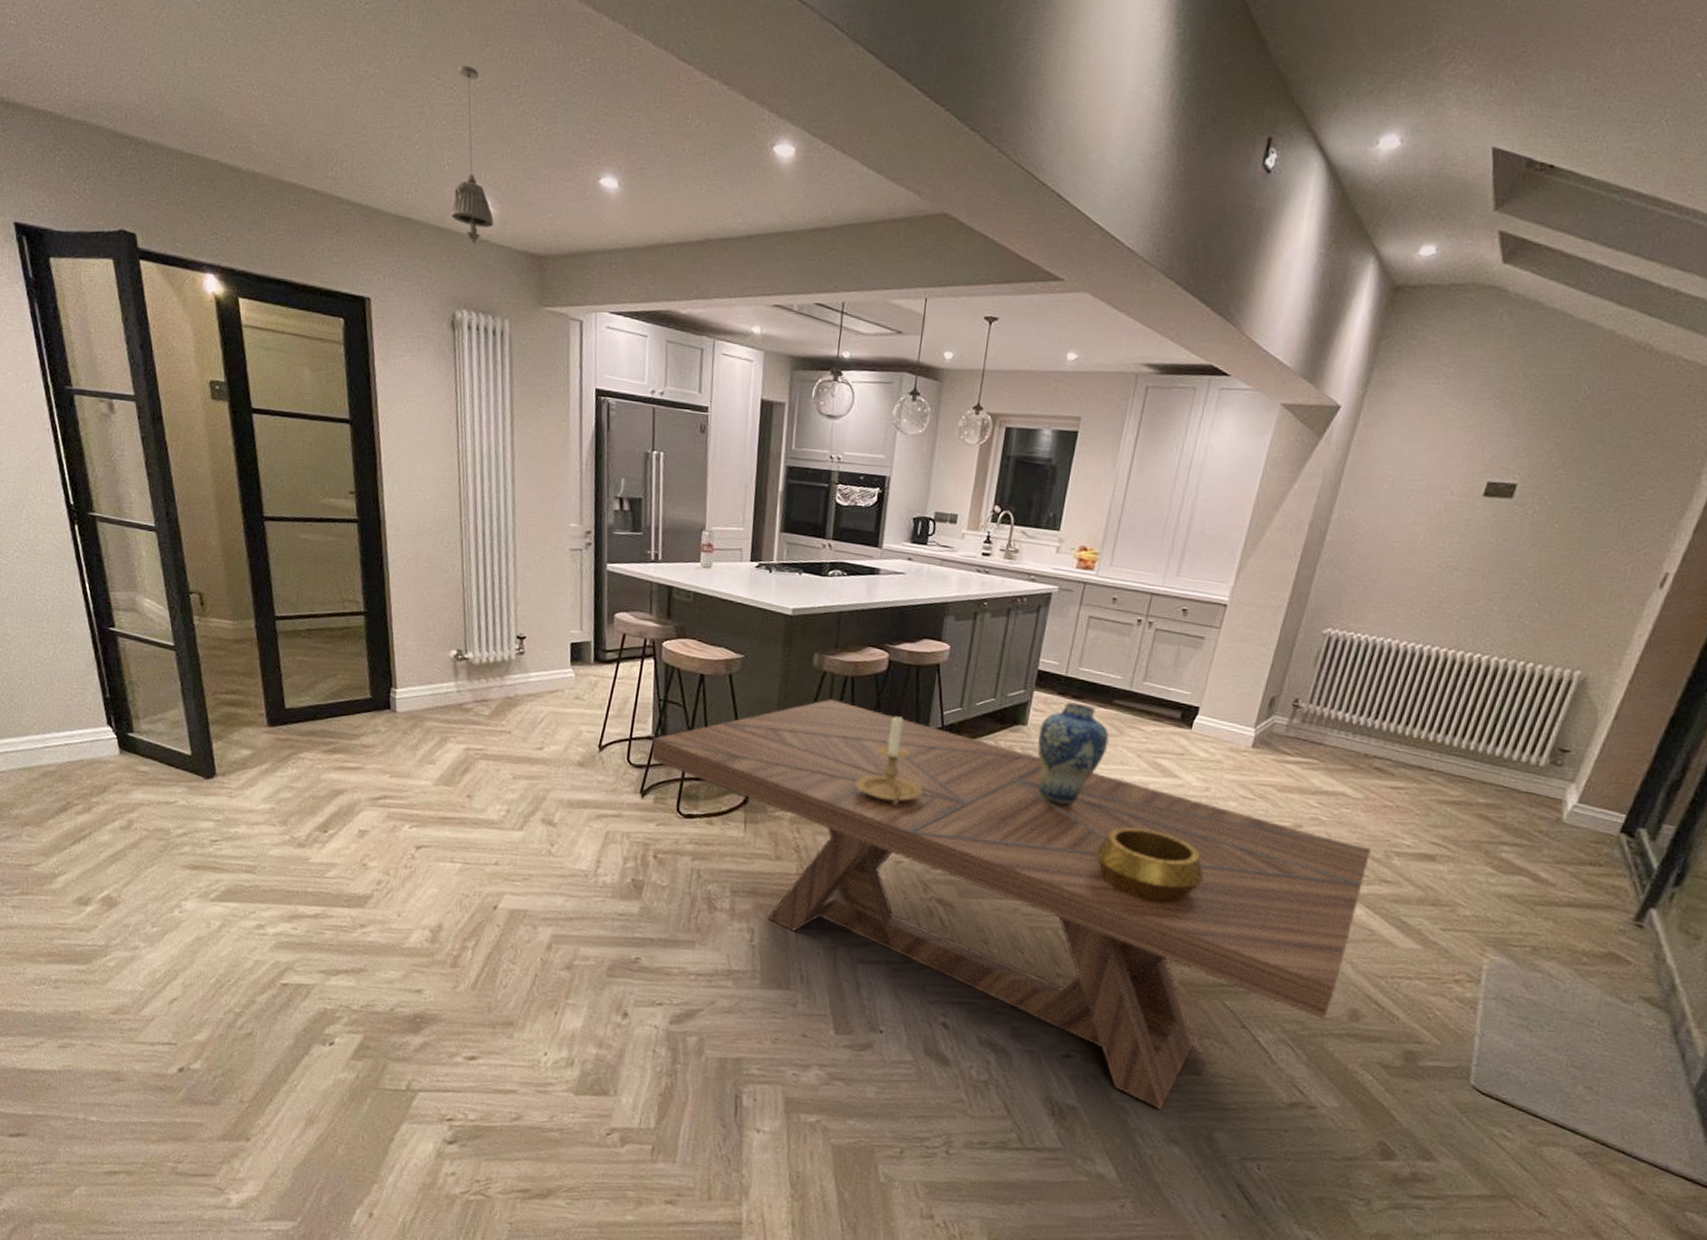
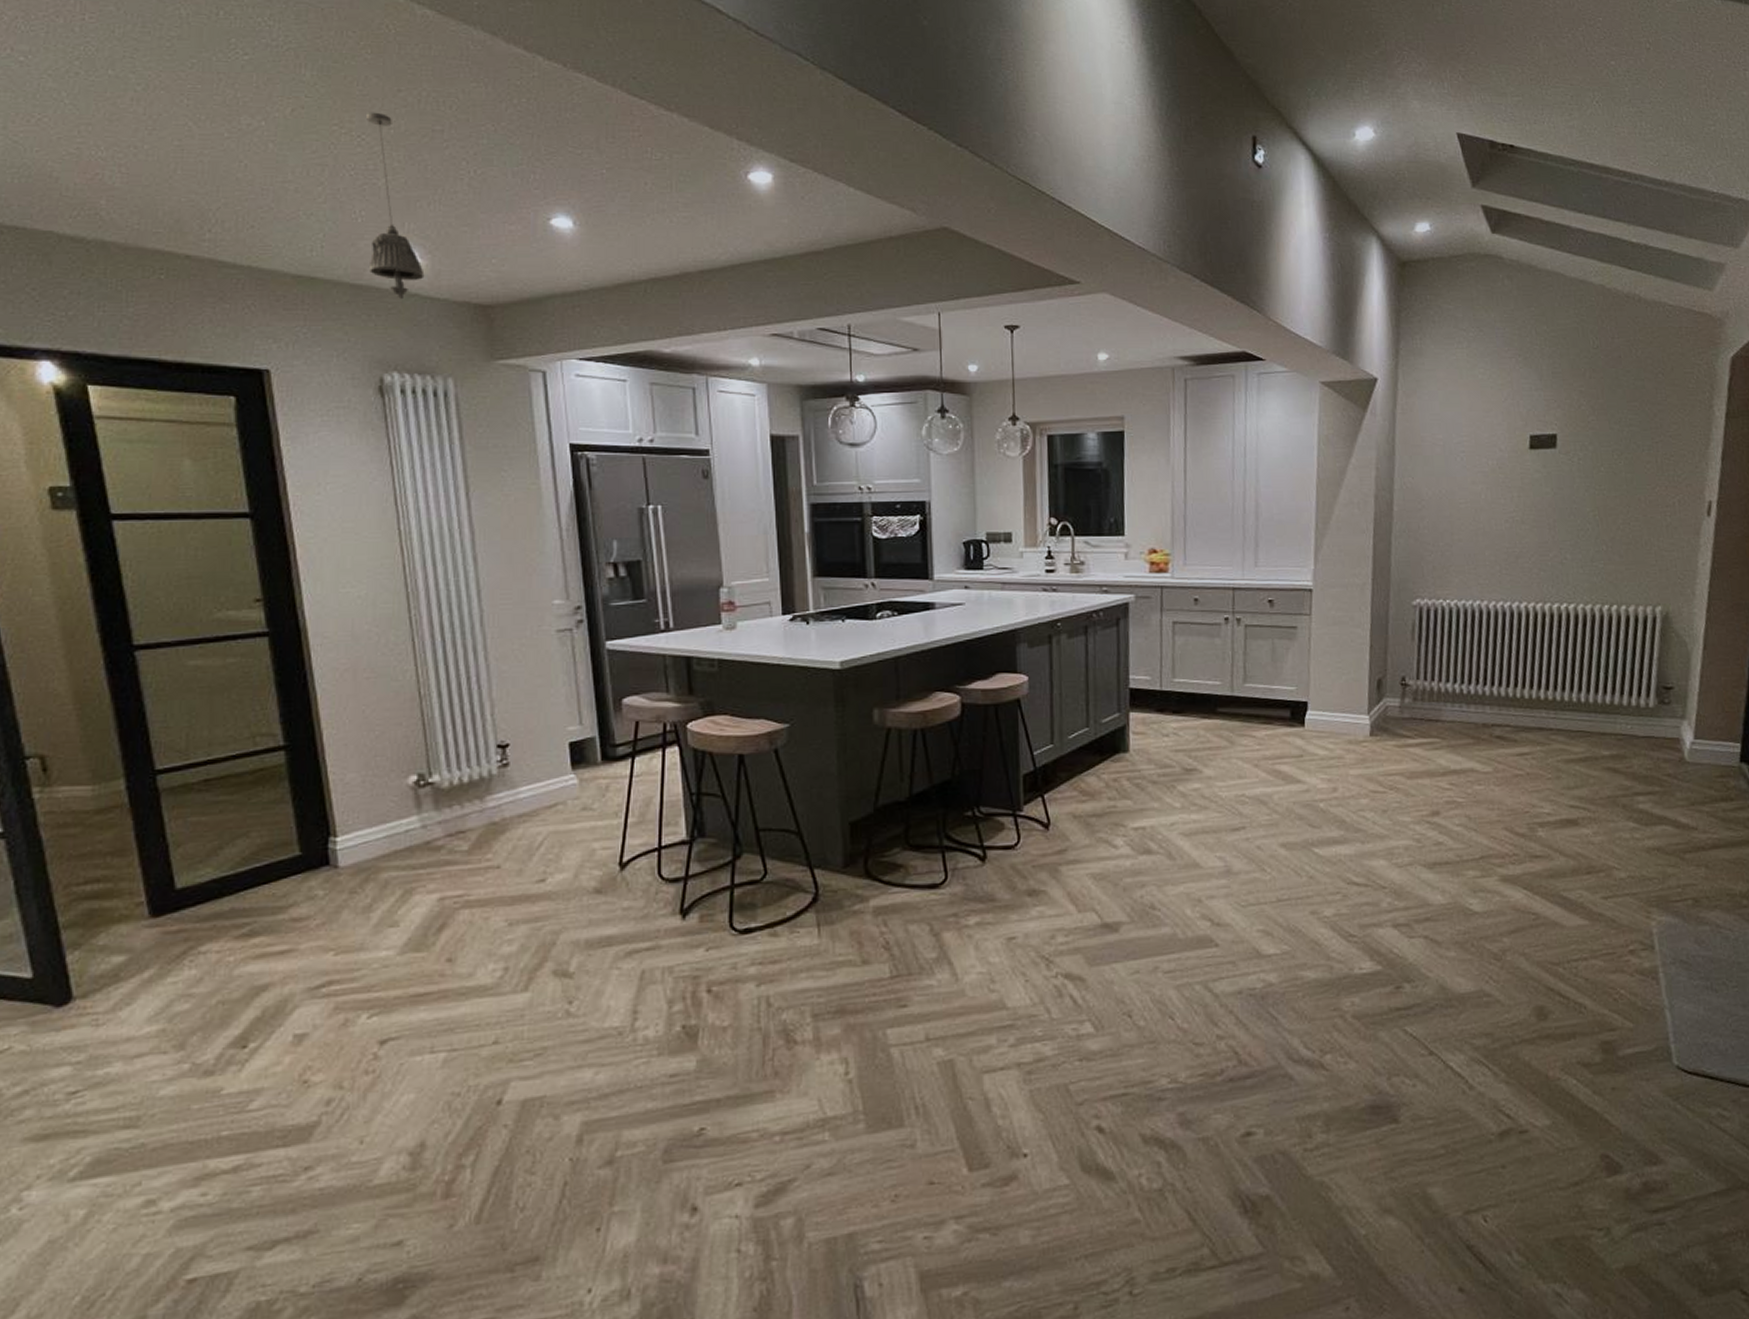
dining table: present [651,699,1371,1109] -> none [688,758,1516,1175]
candle holder: present [855,713,923,805] -> none [945,763,1026,871]
vase: present [1036,702,1109,805] -> none [1143,718,1221,836]
decorative bowl: present [1096,827,1204,904] -> none [1232,845,1352,929]

